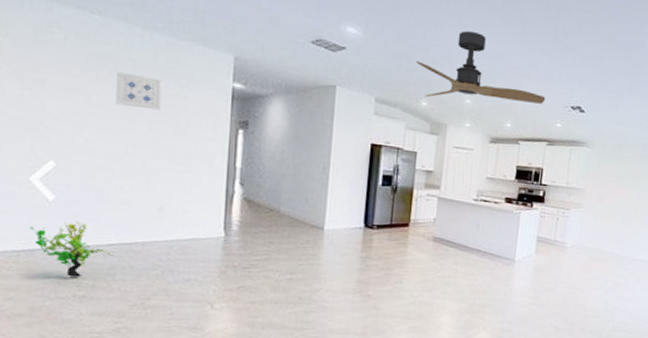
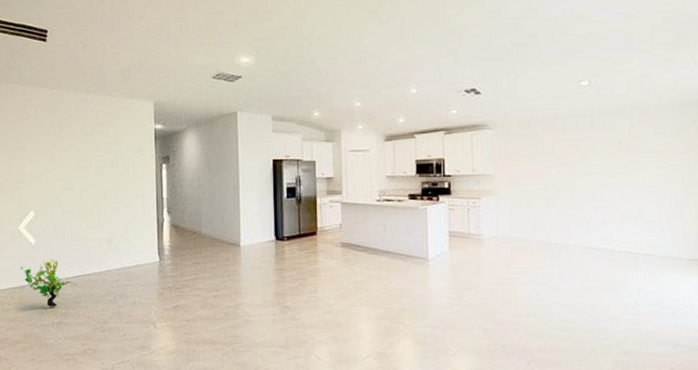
wall art: present [116,71,162,111] -> none [71,131,103,159]
ceiling fan: present [416,31,546,104] -> none [305,37,436,108]

